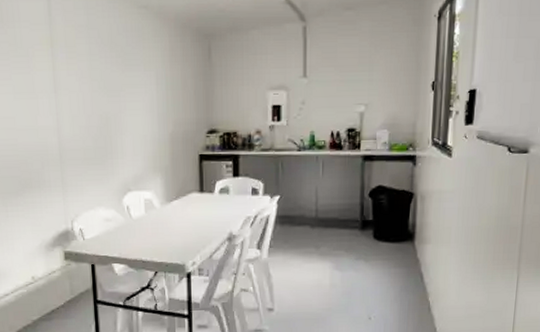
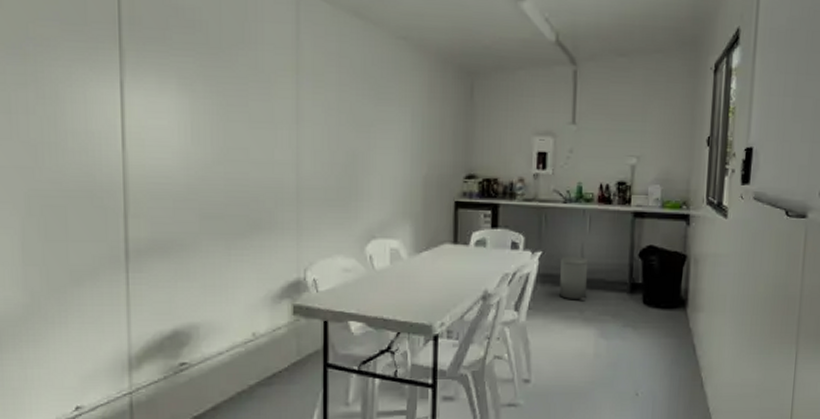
pedal bin: none [297,198,323,238] -> present [559,256,589,300]

